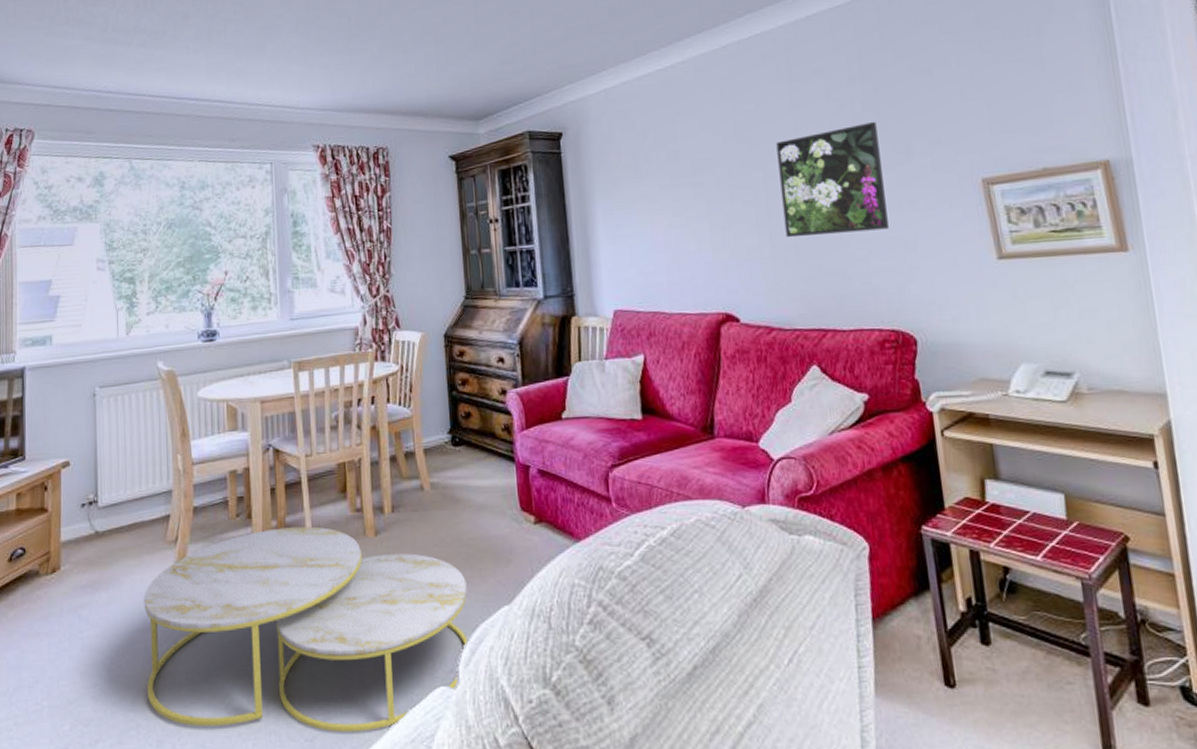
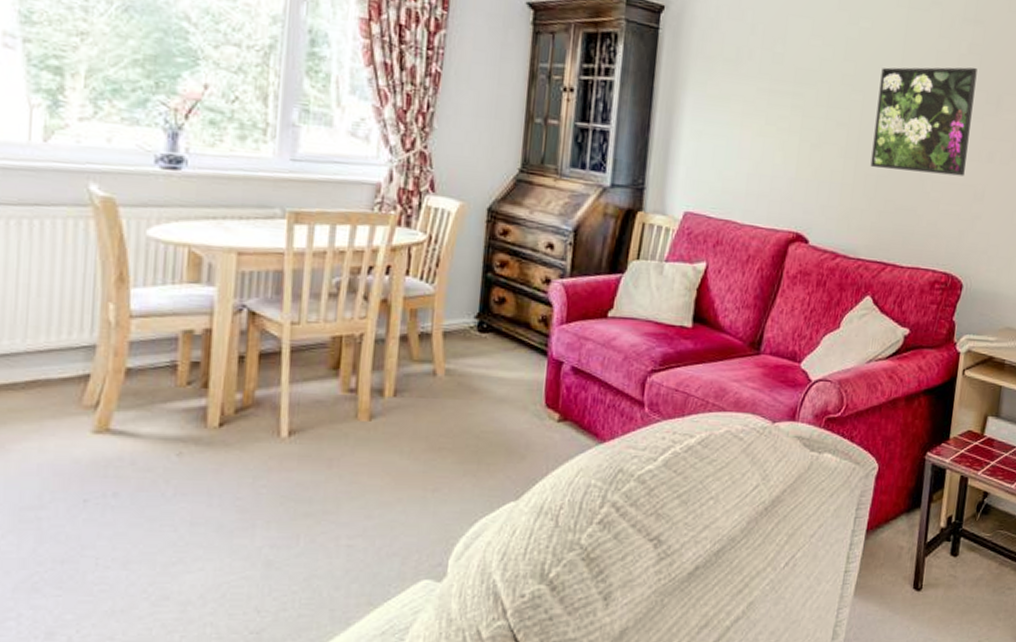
coffee table: present [143,526,469,733] -> none [37,402,471,625]

